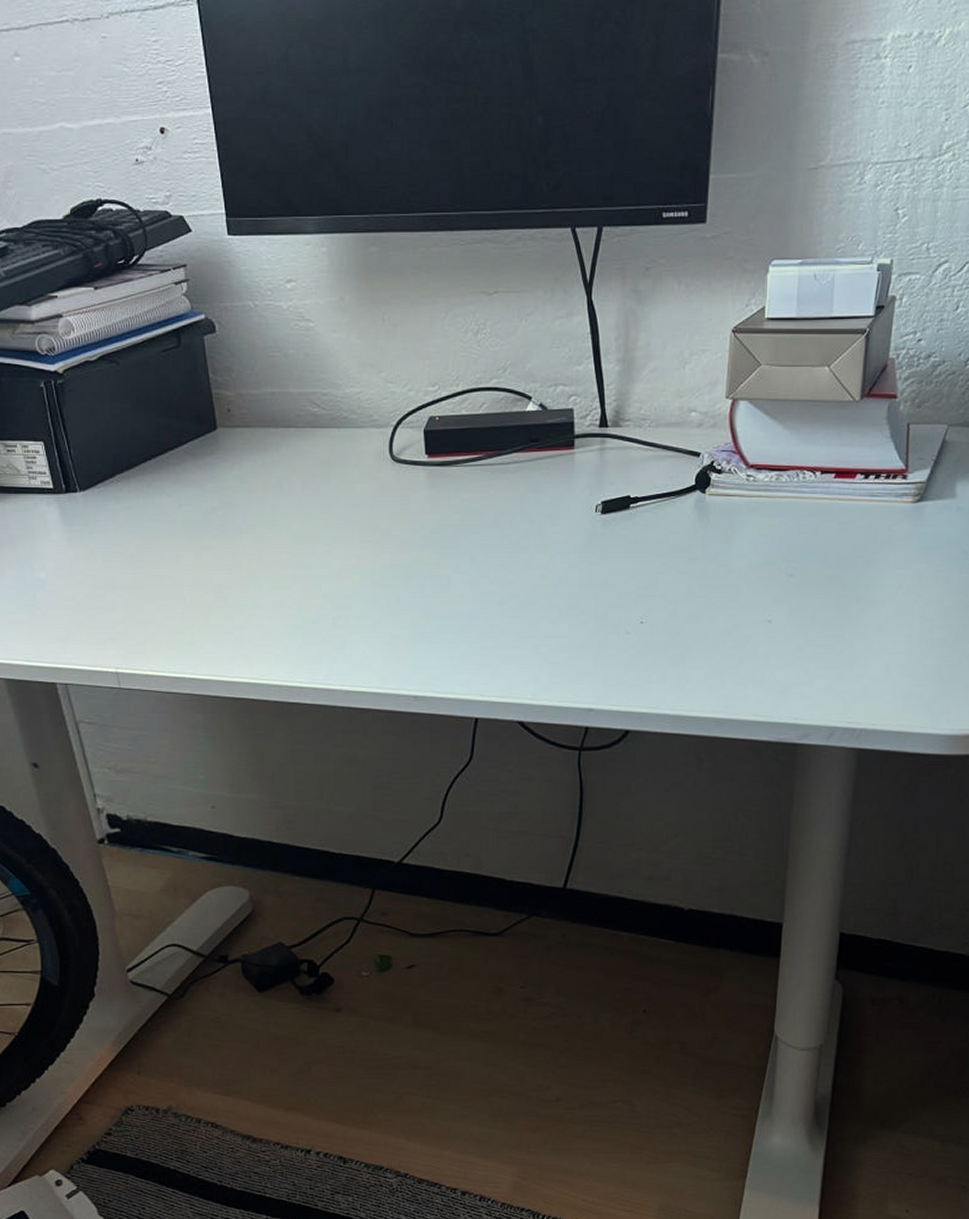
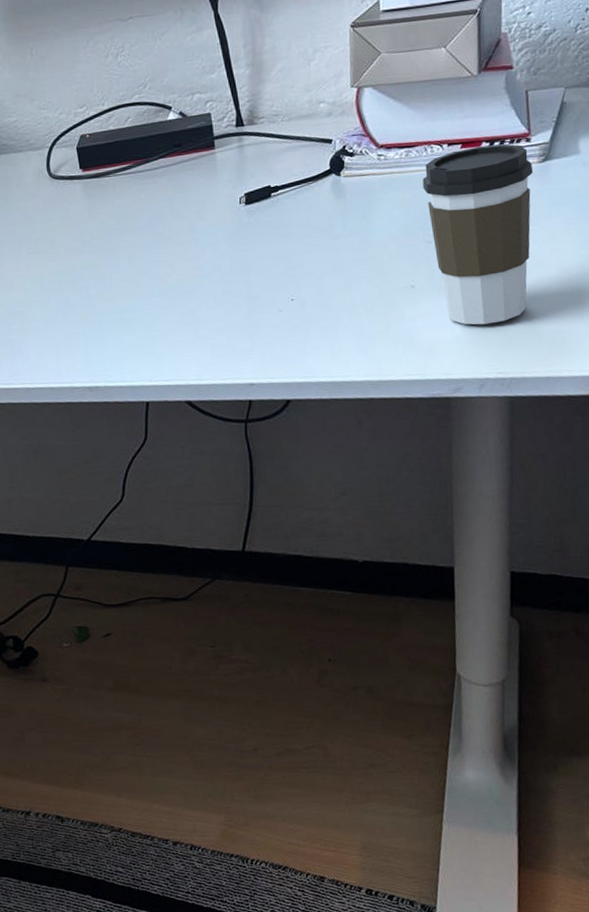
coffee cup: none [791,478,906,670] -> present [422,144,533,325]

